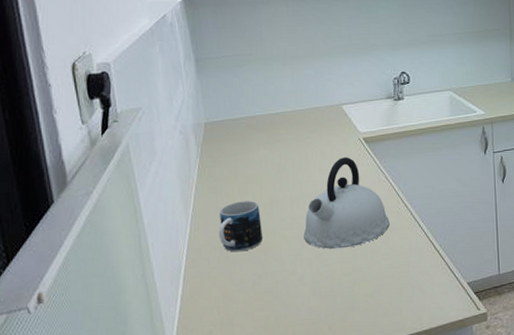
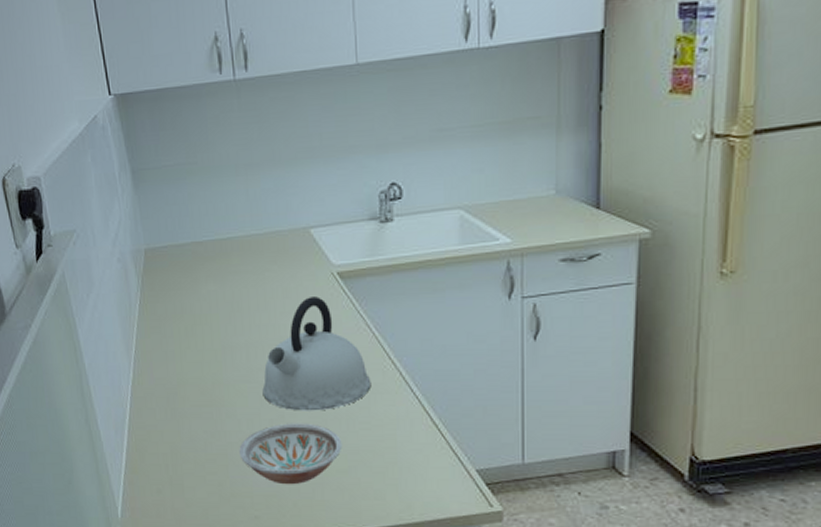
mug: present [218,200,263,253] -> none [164,345,215,405]
bowl: none [283,258,368,313] -> present [239,423,343,485]

